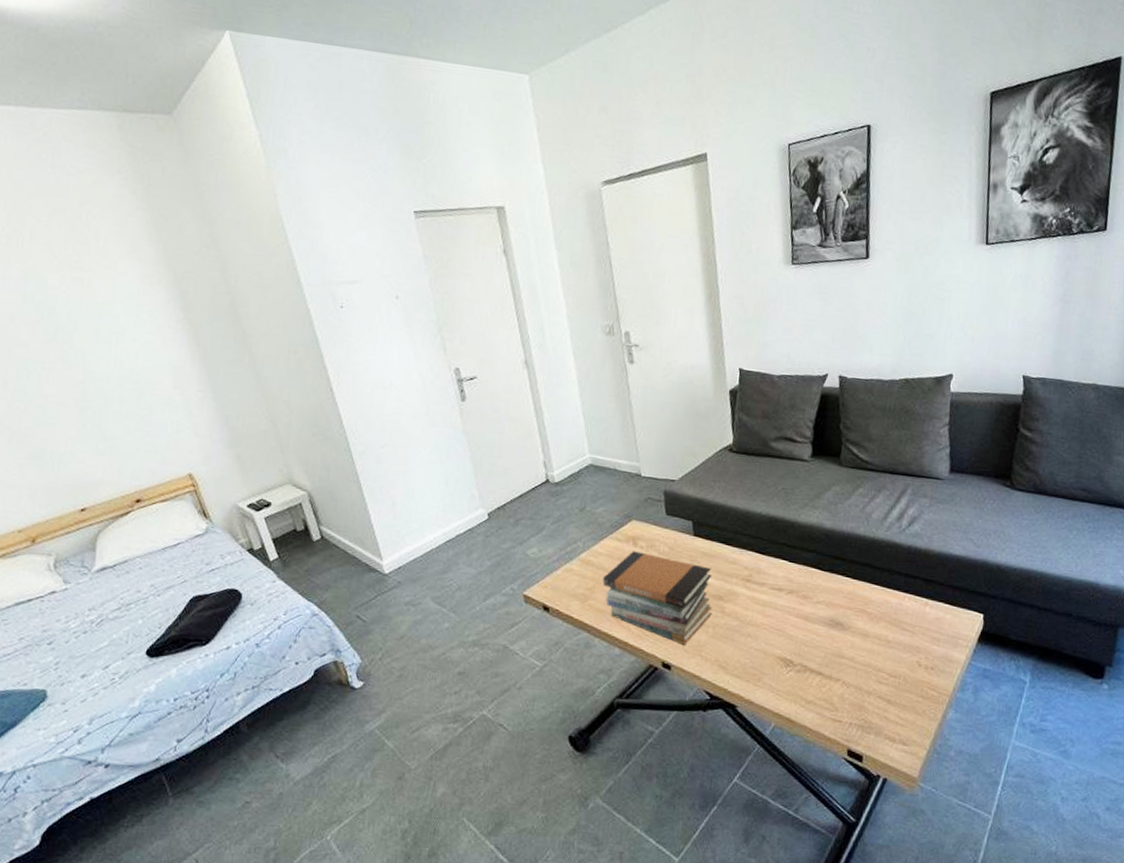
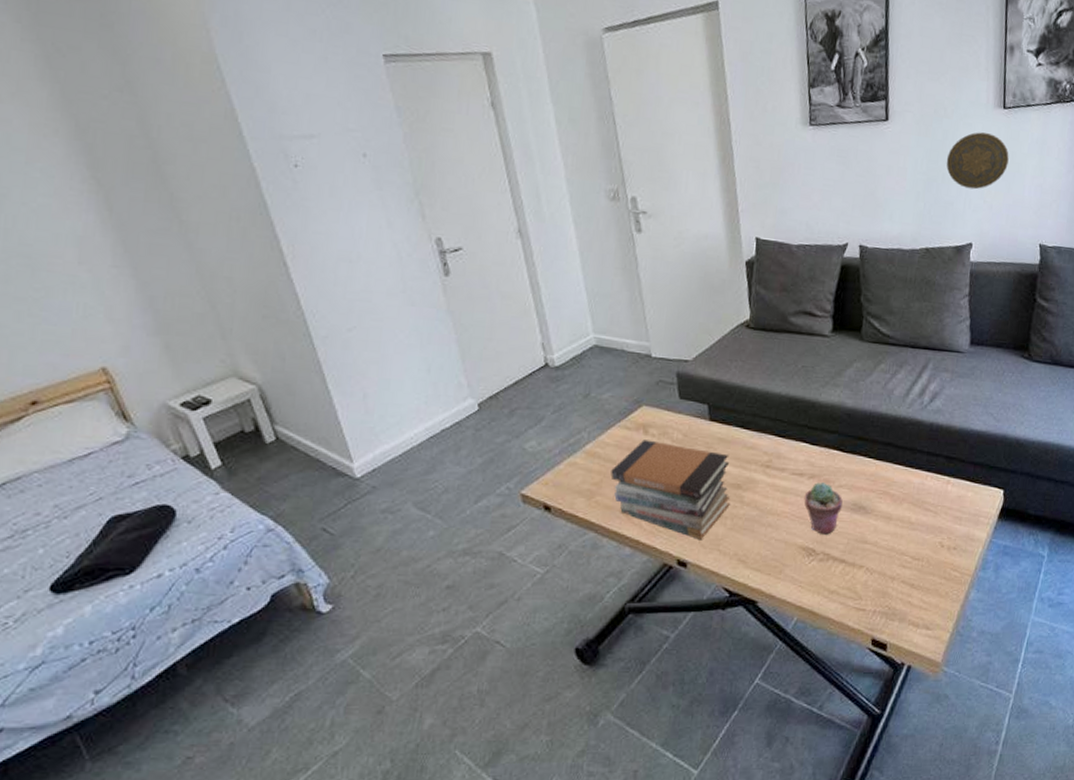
potted succulent: none [782,597,820,648] -> present [804,481,843,535]
decorative plate: none [926,267,992,323] -> present [946,132,1009,190]

